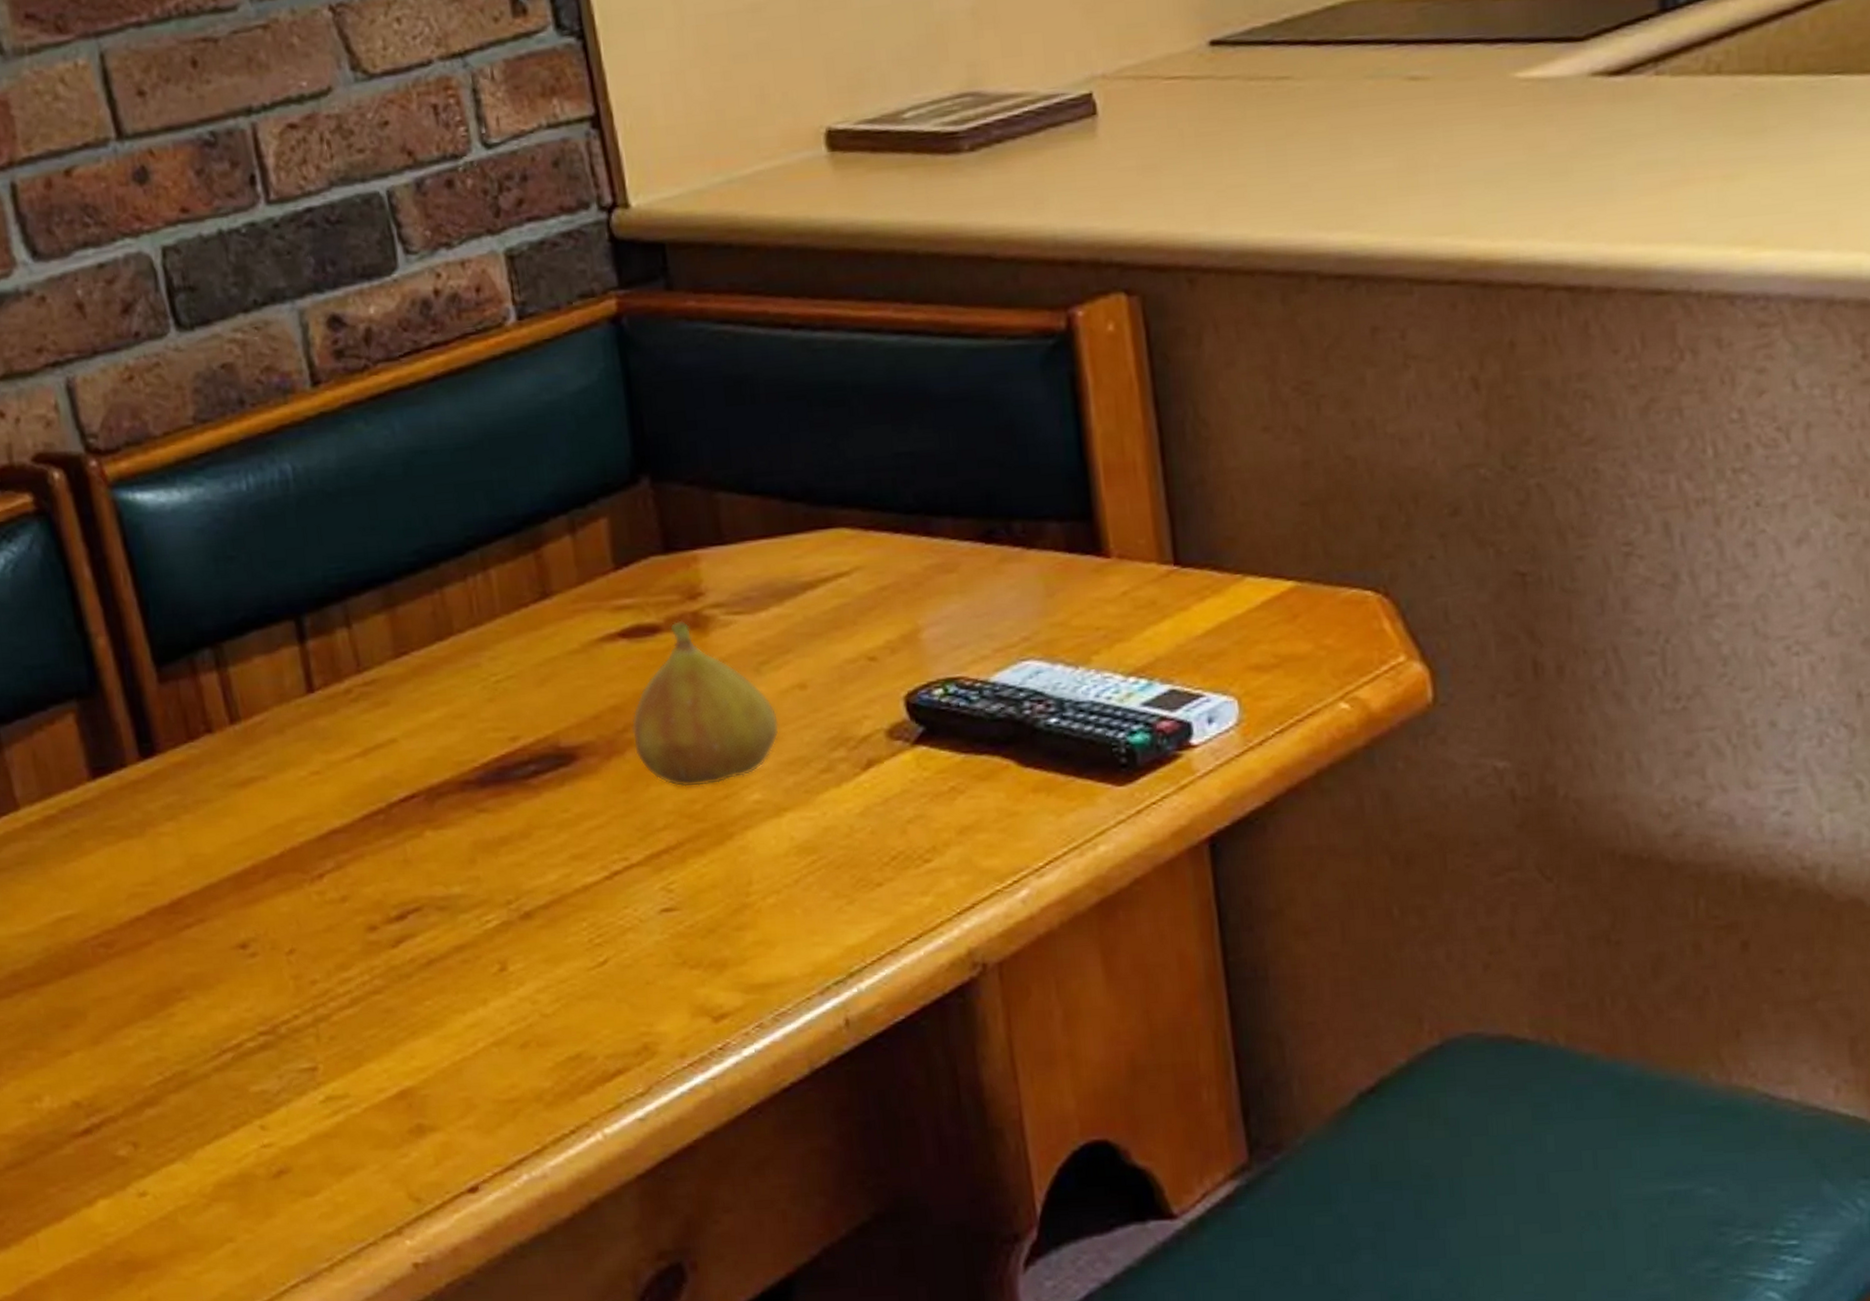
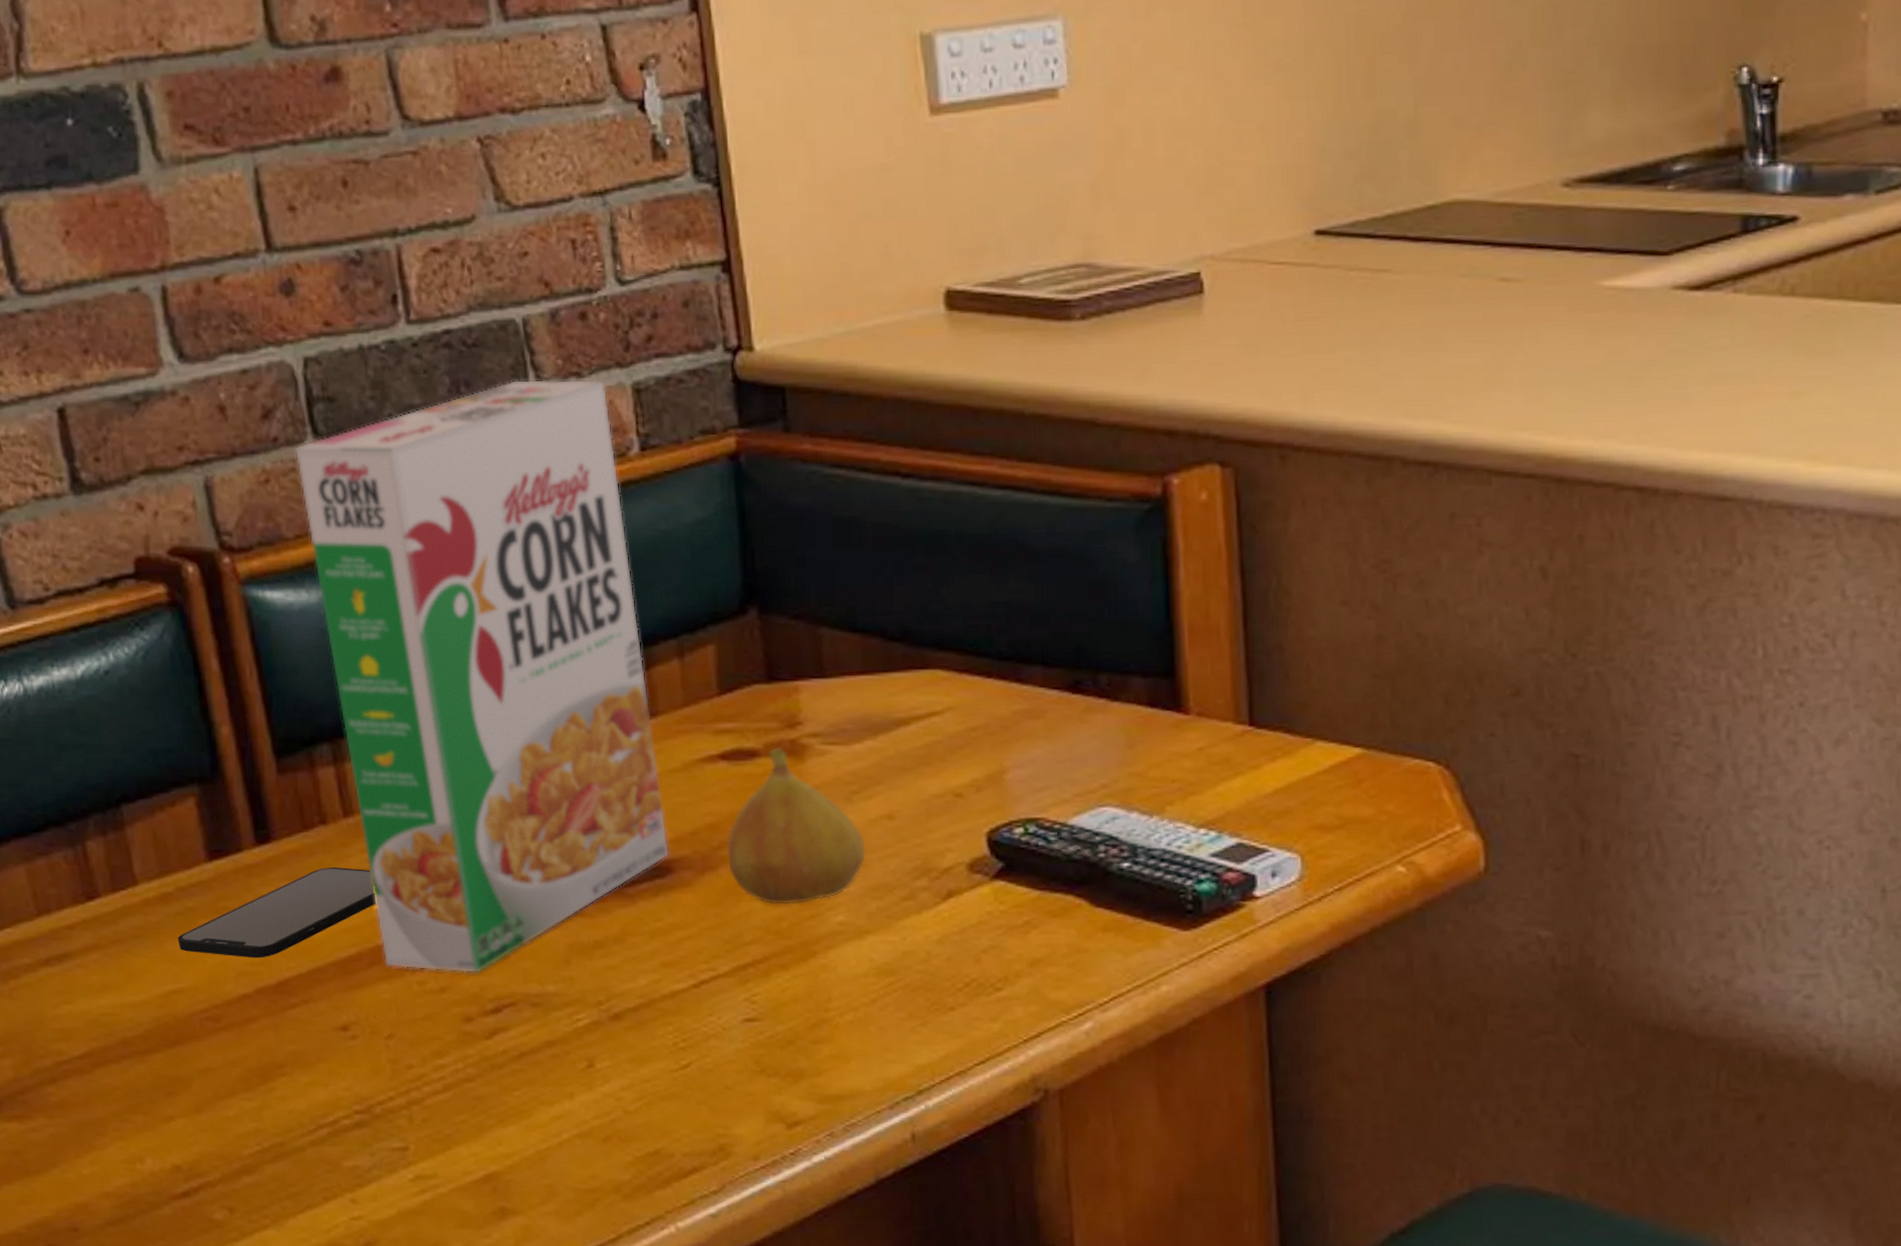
smartphone: none [64,777,270,879] -> present [177,867,377,958]
cereal box: none [157,248,573,880] -> present [294,379,670,974]

